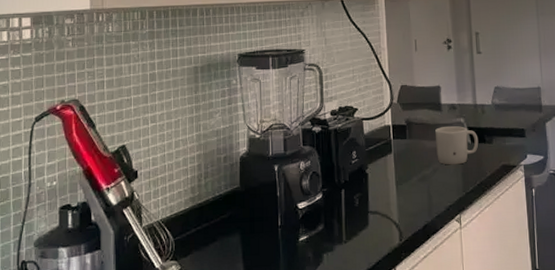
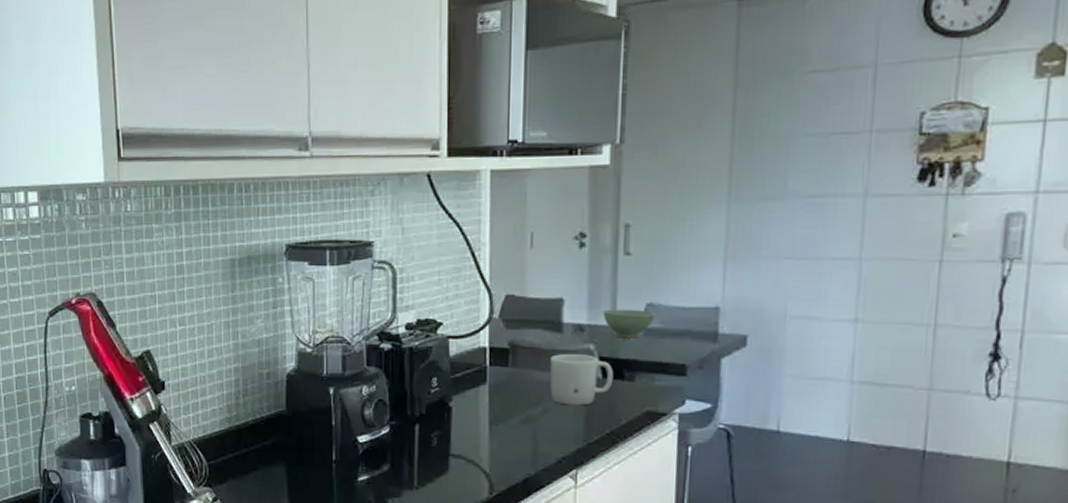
bowl: none [467,91,502,113] -> present [603,309,656,338]

